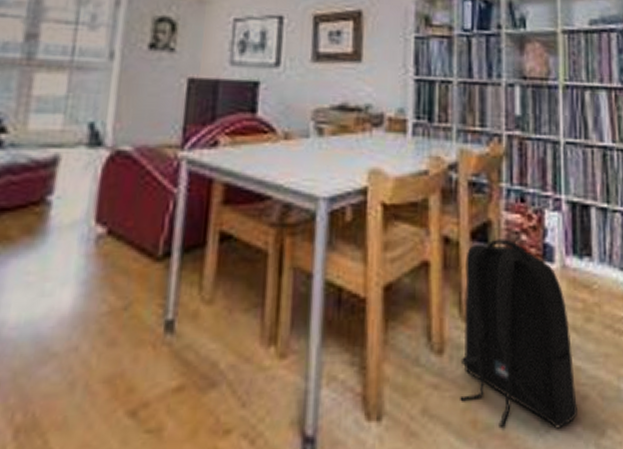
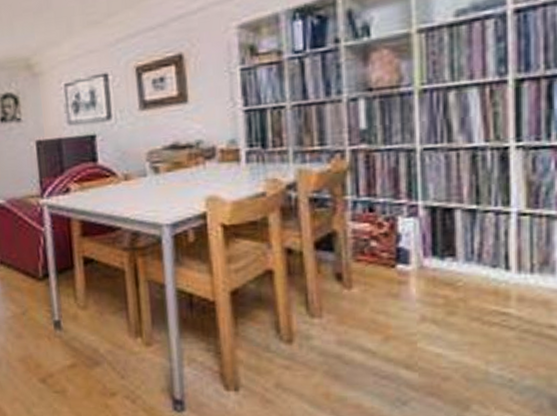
backpack: present [460,239,579,429] -> none [310,246,439,403]

